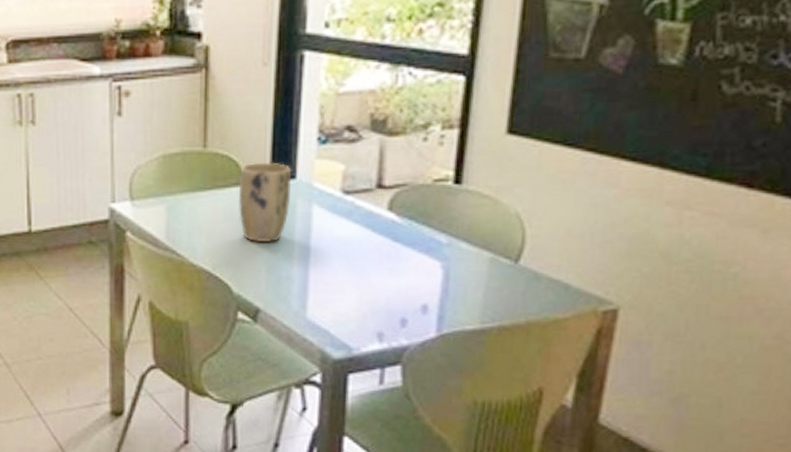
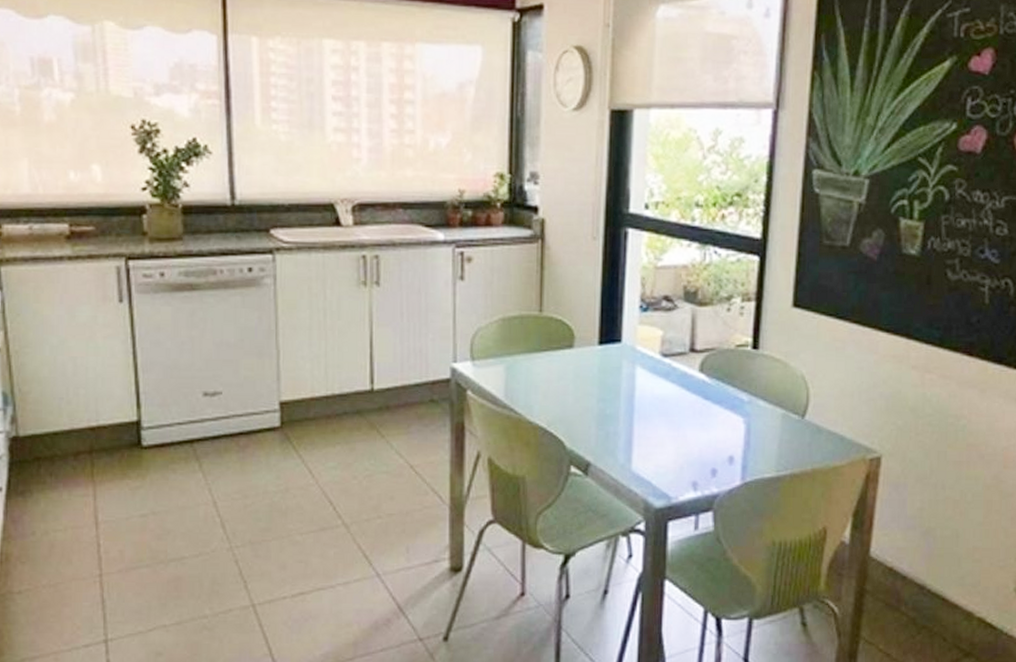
plant pot: present [238,162,292,243] -> none [571,327,618,401]

